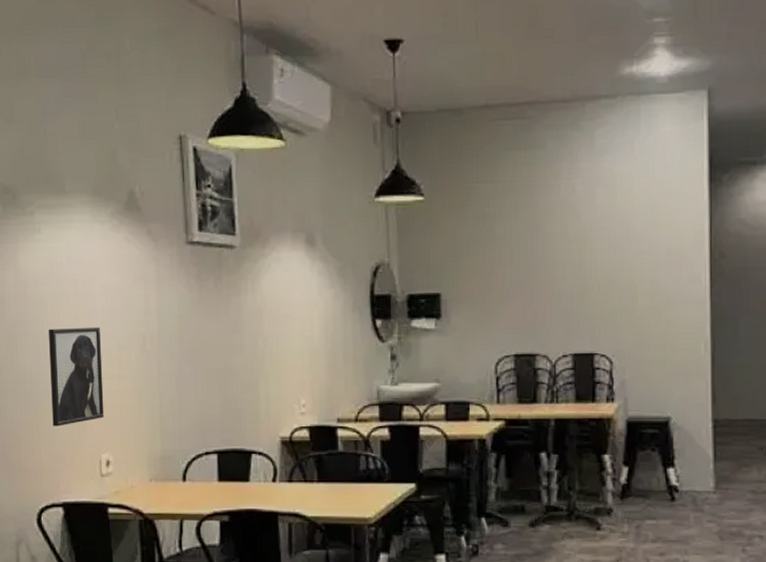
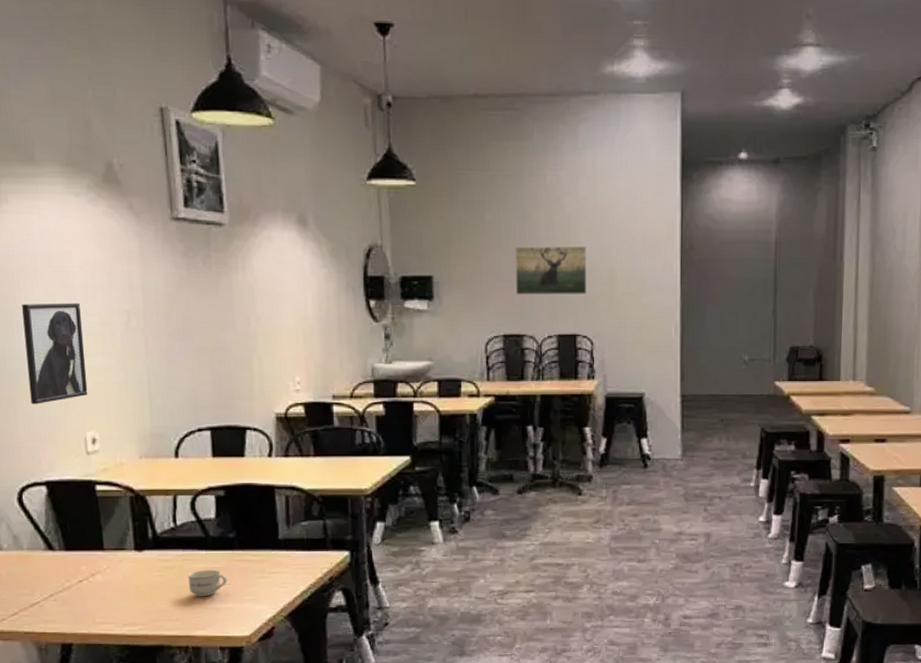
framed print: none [526,259,605,312] -> present [515,246,587,295]

